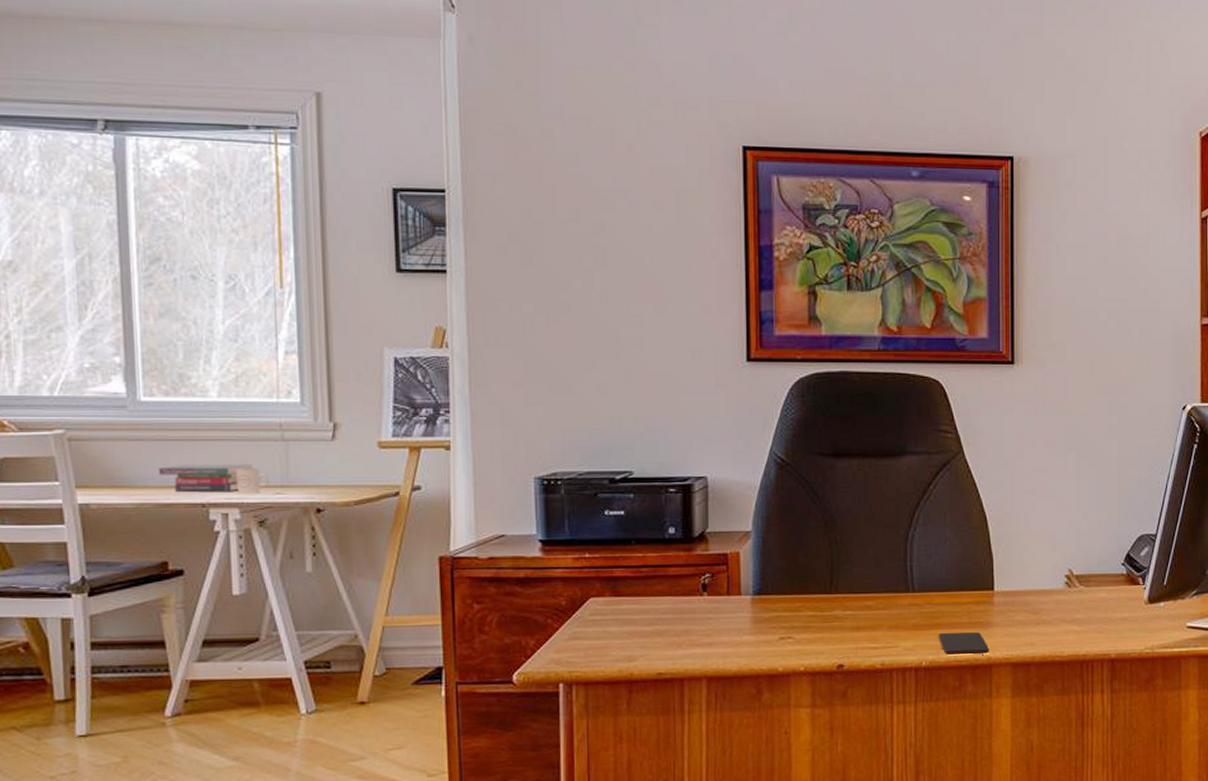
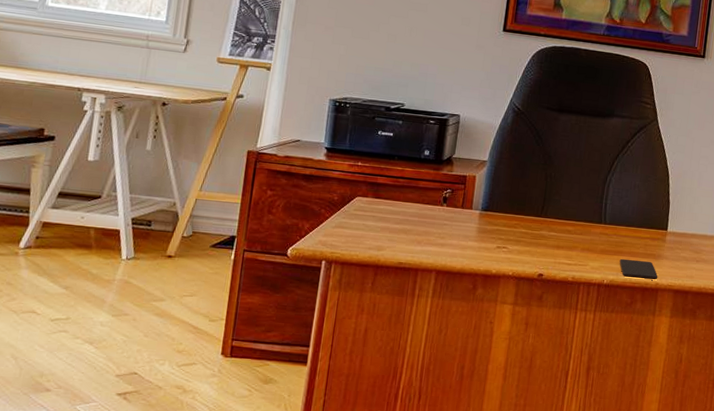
books: present [159,464,252,493] -> none [51,56,121,82]
mug: present [236,467,269,494] -> none [106,64,132,85]

